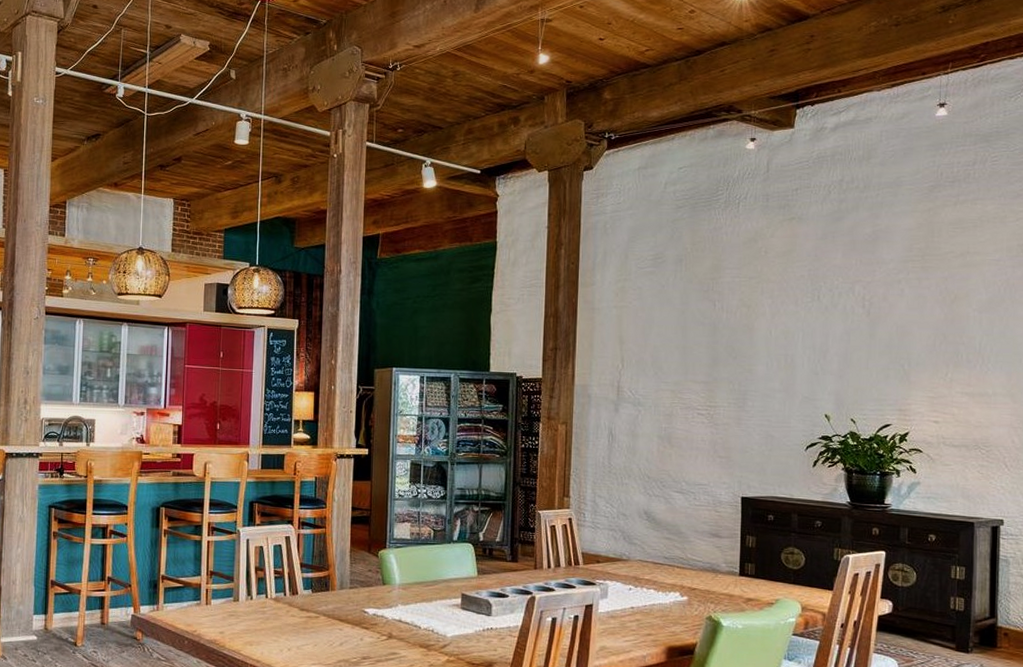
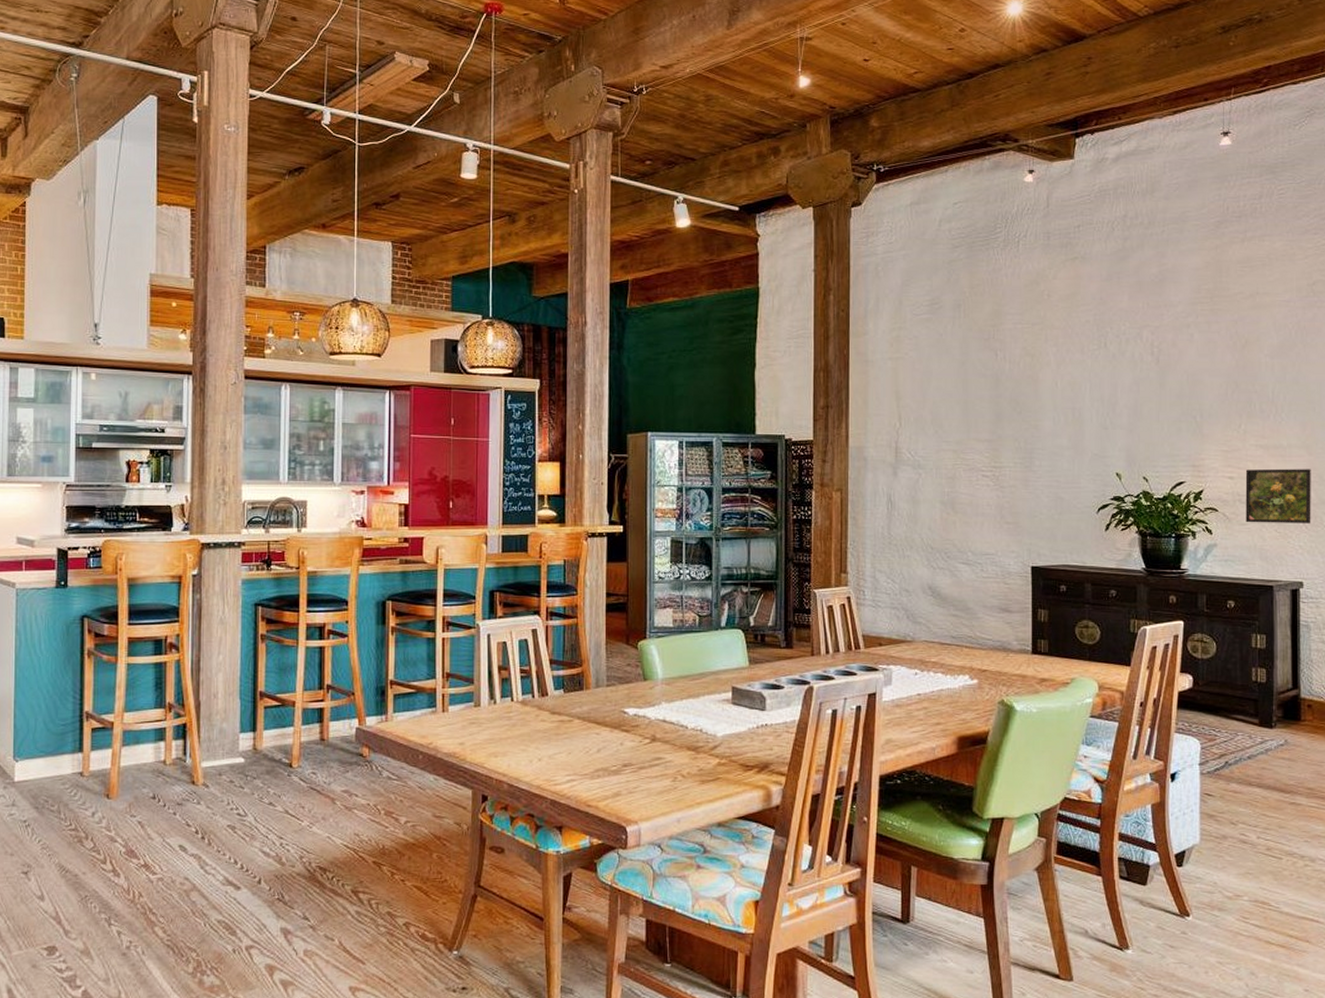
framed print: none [949,414,1015,466] -> present [1245,468,1311,523]

